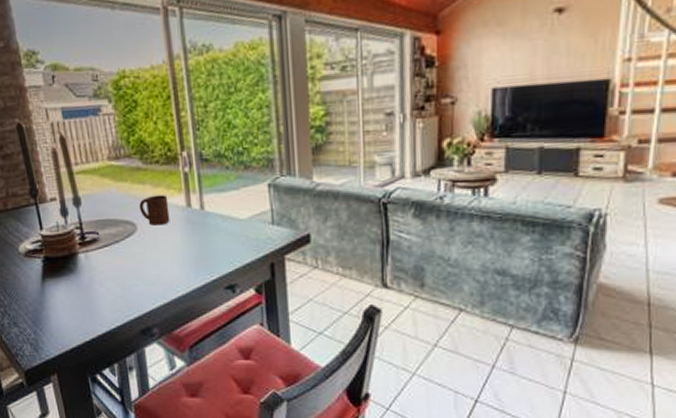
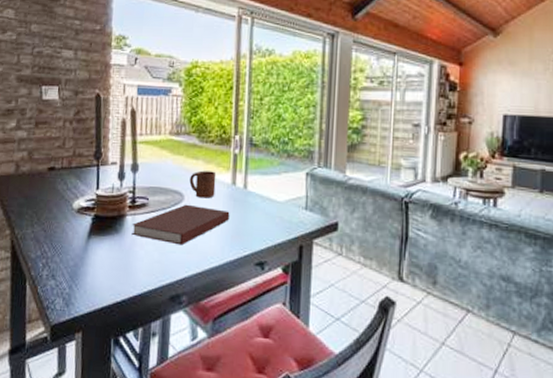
notebook: none [86,234,190,278] -> present [131,204,230,246]

